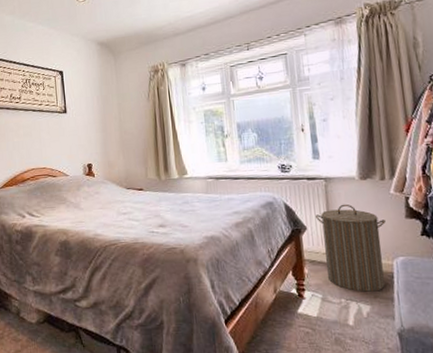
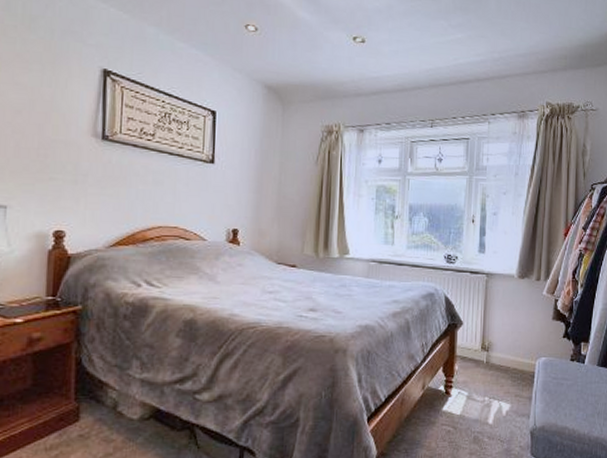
laundry hamper: present [316,204,386,292] -> none [473,301,535,391]

